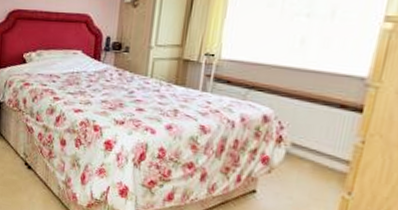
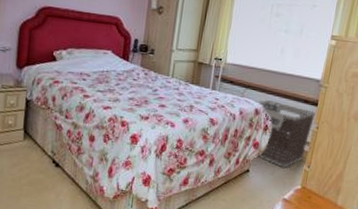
clothes hamper: none [262,104,359,192] -> present [254,100,315,168]

